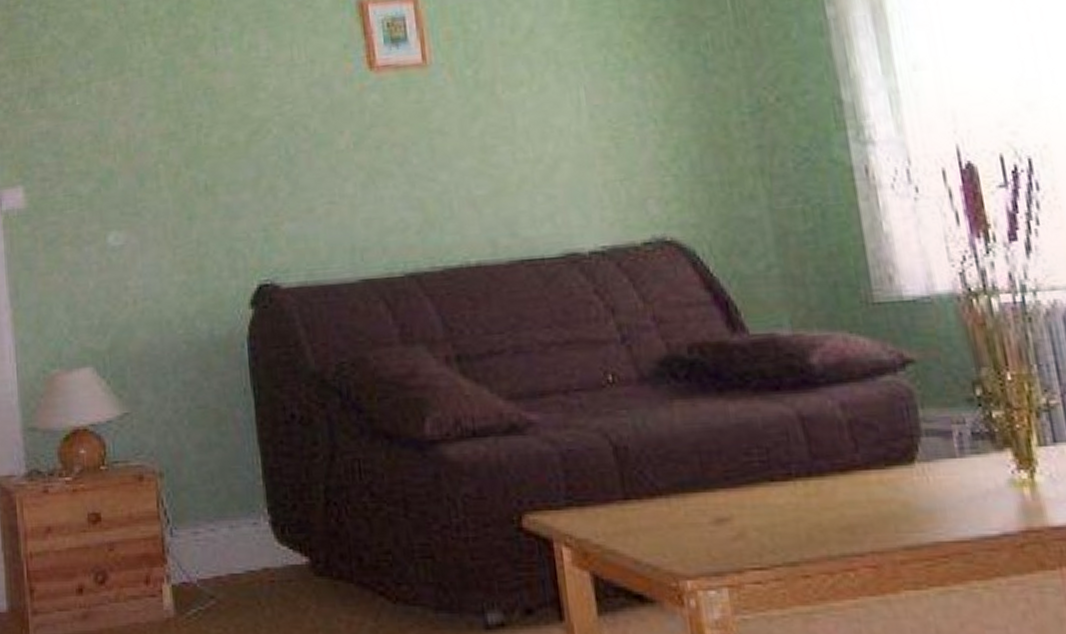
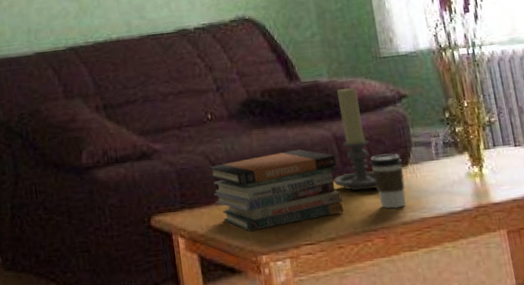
book stack: none [607,430,812,545] -> present [208,149,344,232]
candle holder: none [797,343,866,497] -> present [334,86,378,192]
coffee cup: none [854,444,910,526] -> present [370,153,406,209]

